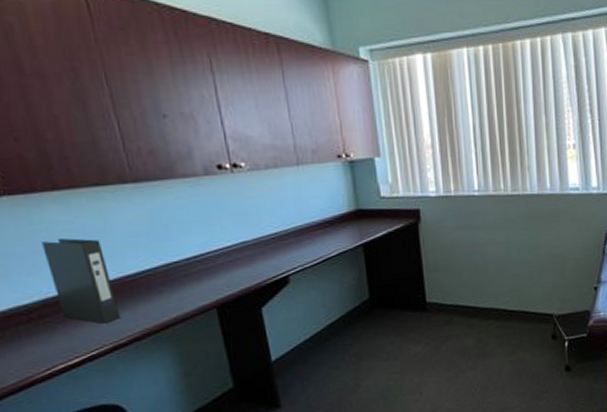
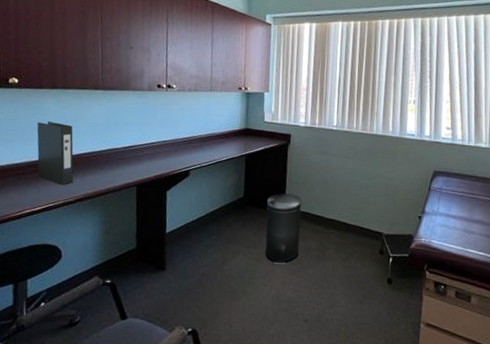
pedal bin: none [401,285,453,375] -> present [265,193,302,266]

